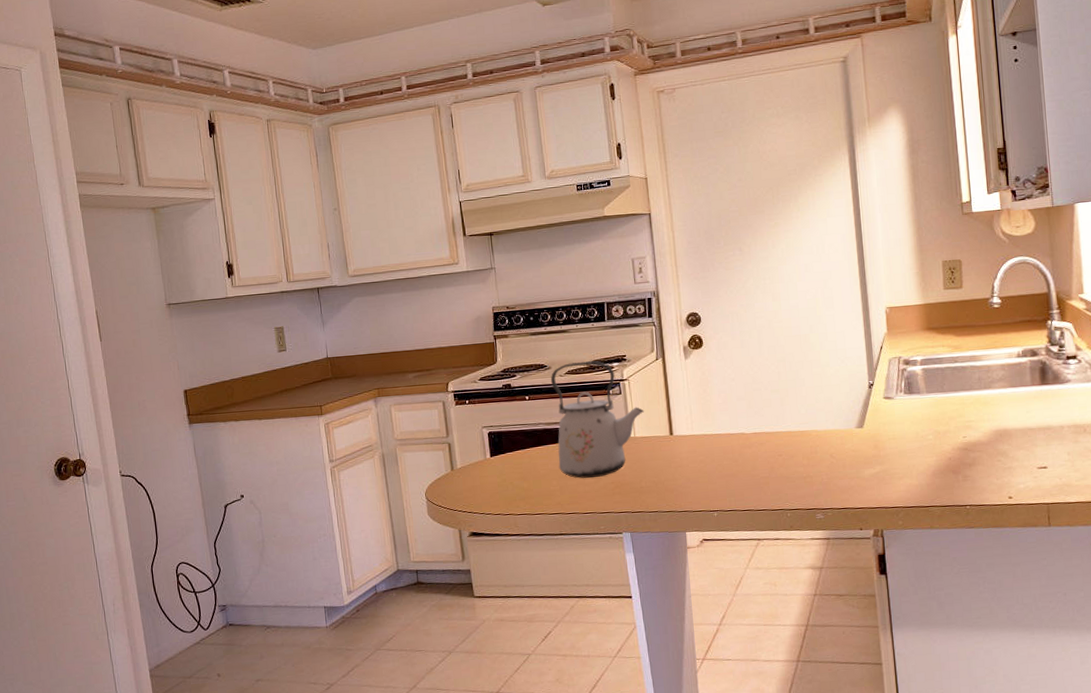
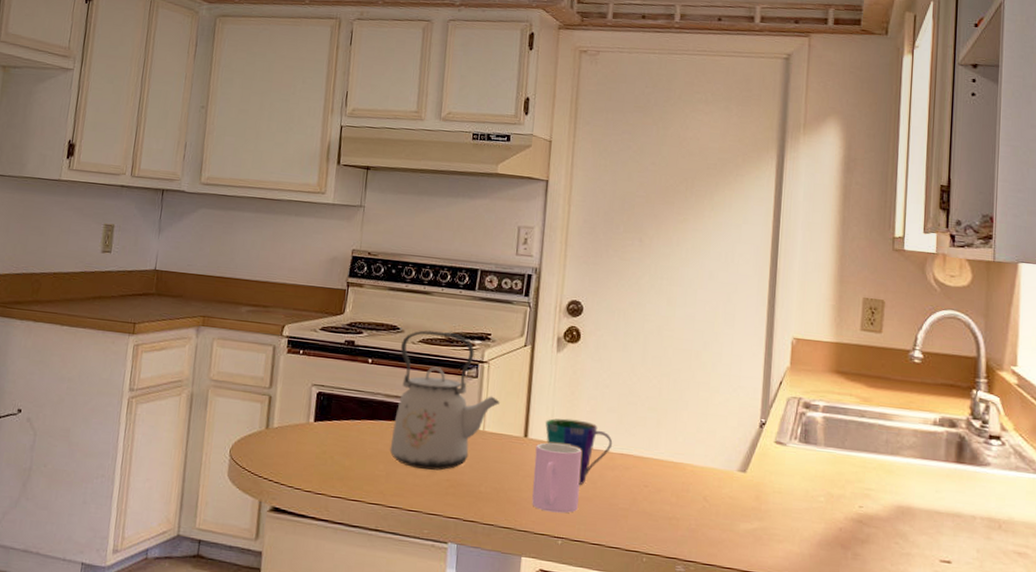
cup: none [681,434,726,492] -> present [532,442,582,514]
cup: none [686,412,746,465] -> present [545,418,613,485]

